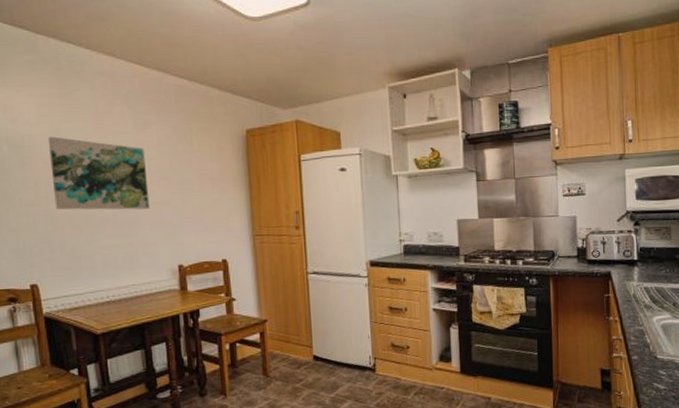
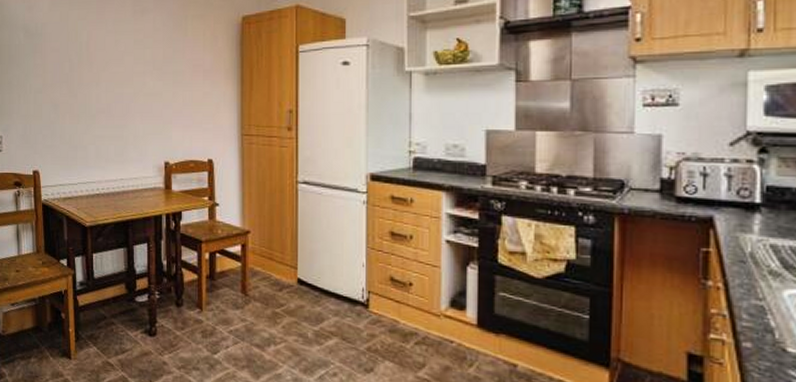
wall art: present [47,136,150,210] -> none [57,24,142,101]

